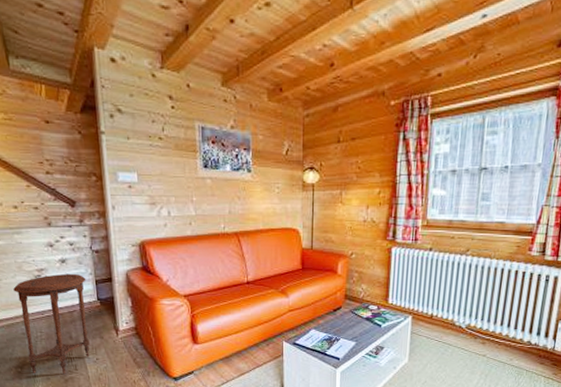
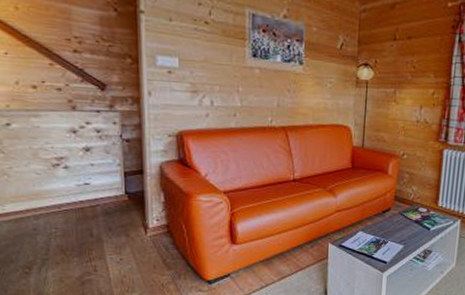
side table: present [13,273,90,374] -> none [25,163,114,275]

